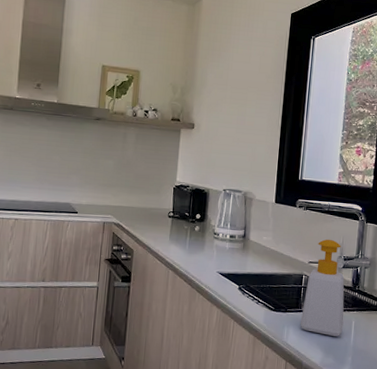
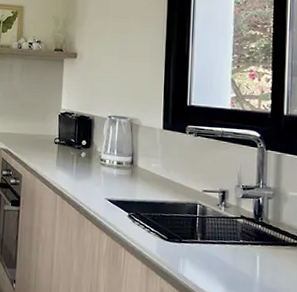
soap bottle: present [300,239,345,336] -> none [196,166,247,272]

